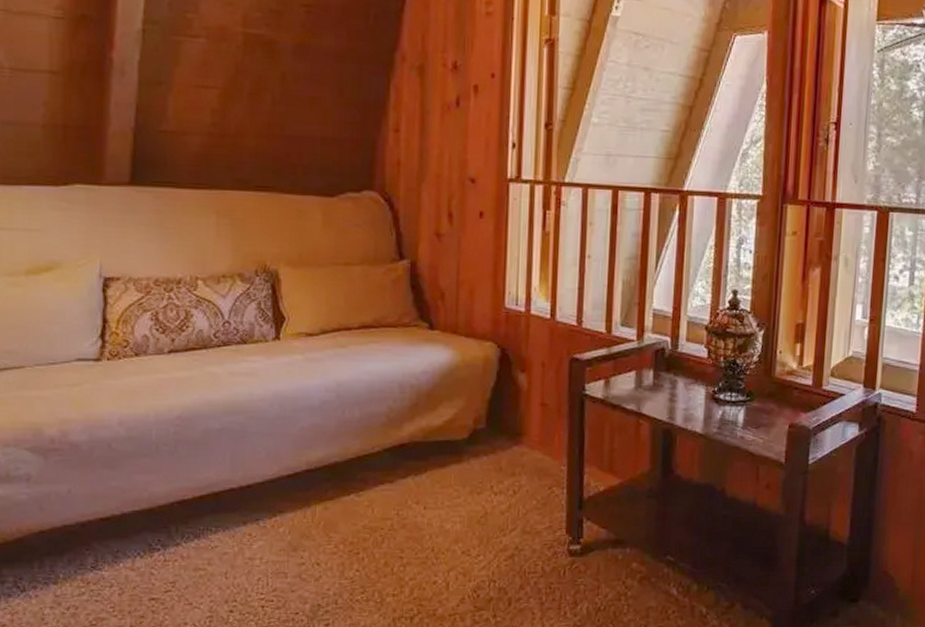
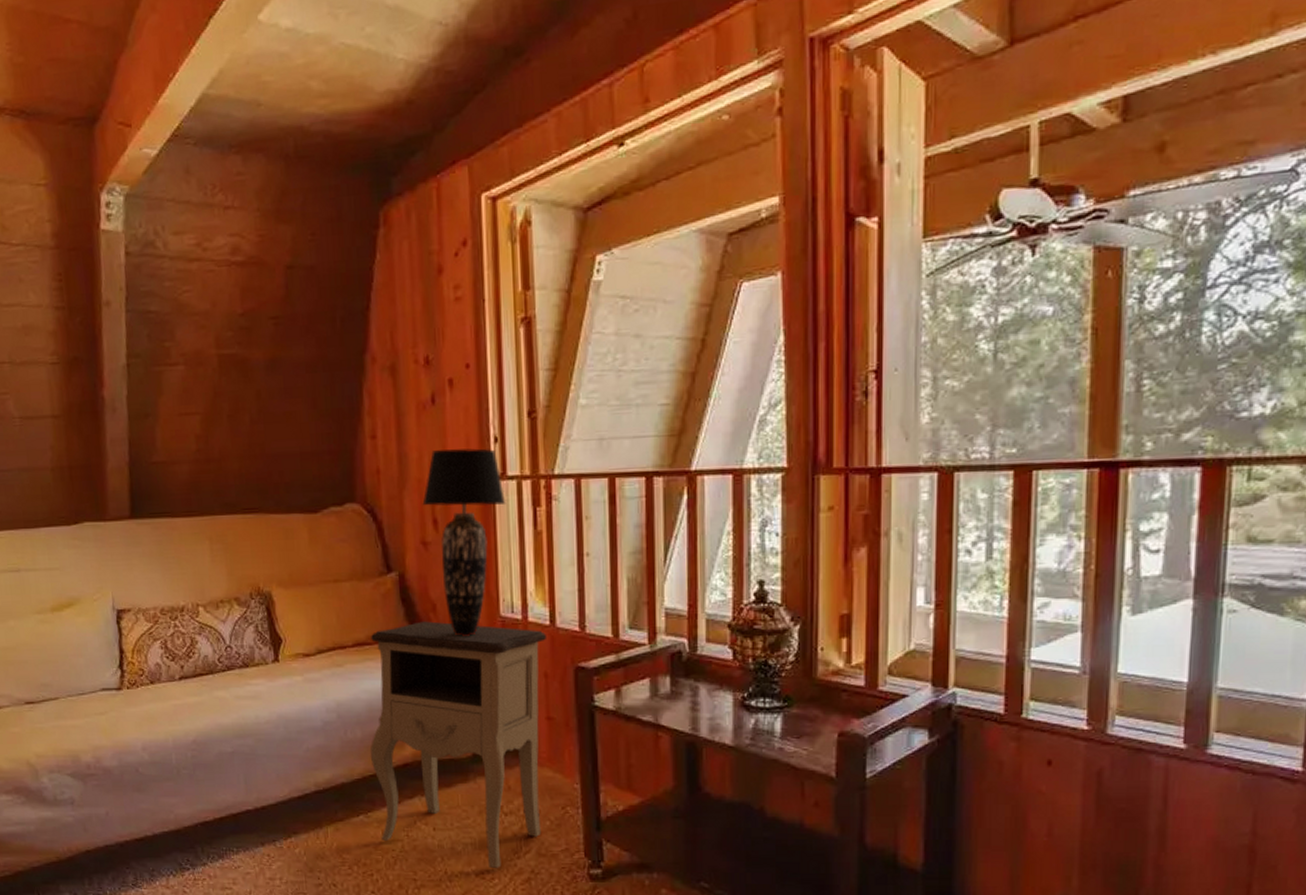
nightstand: none [366,308,547,546] -> present [370,621,548,869]
table lamp: none [439,149,519,325] -> present [422,448,507,636]

